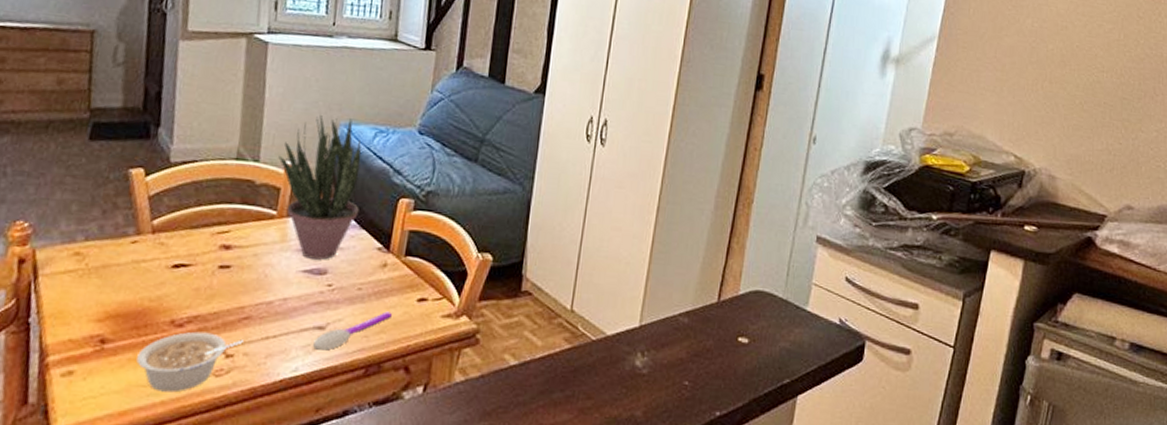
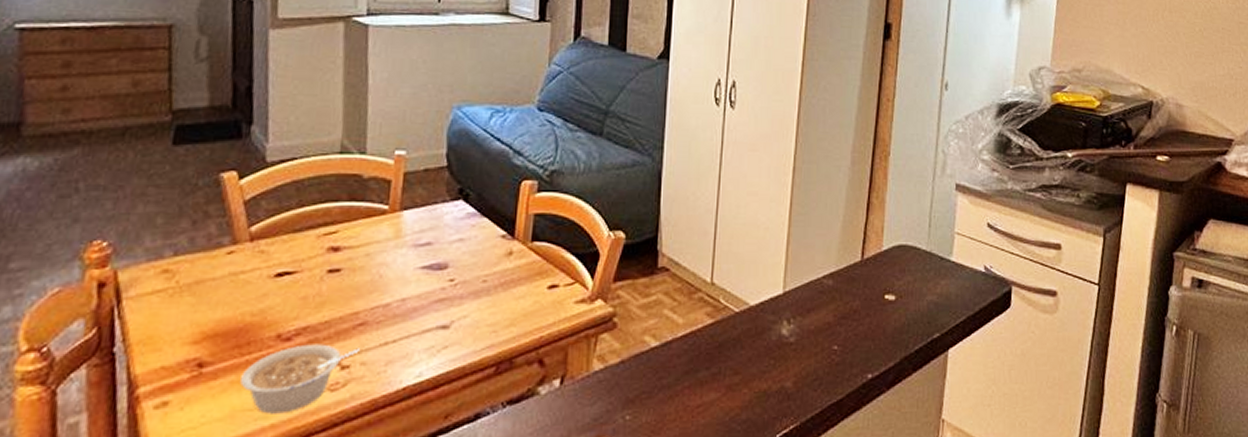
potted plant: present [278,114,362,260] -> none [387,97,479,254]
spoon: present [313,311,392,350] -> none [438,302,521,351]

